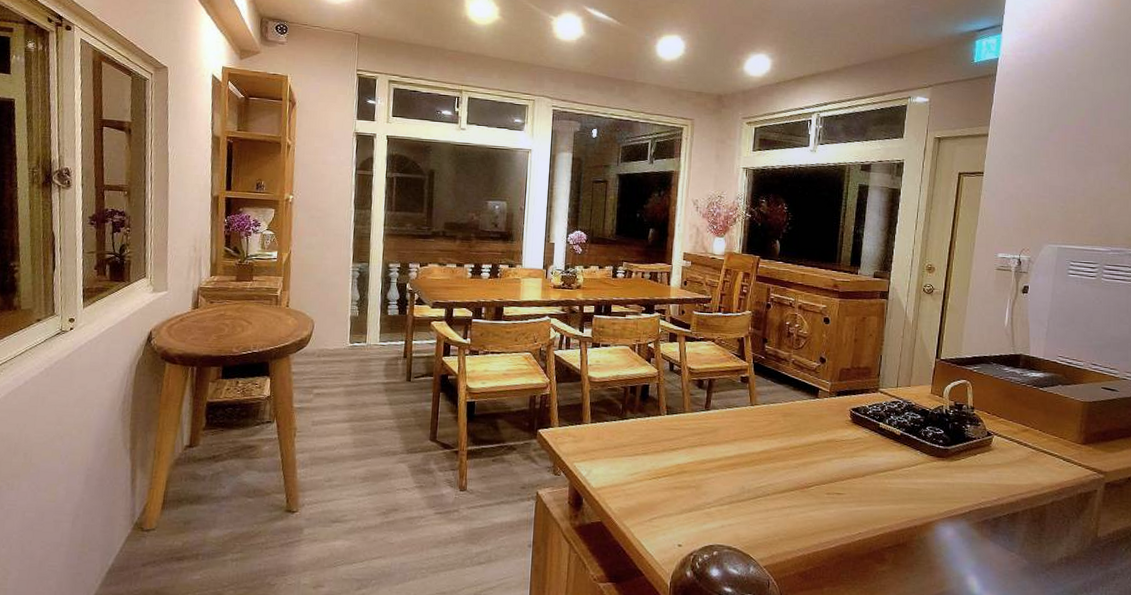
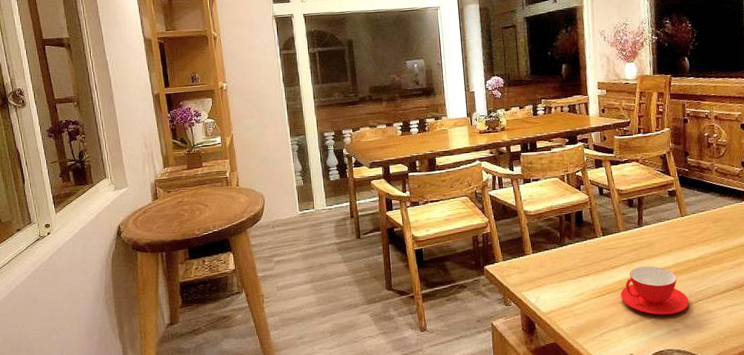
teacup: none [677,452,747,508] -> present [621,266,689,315]

